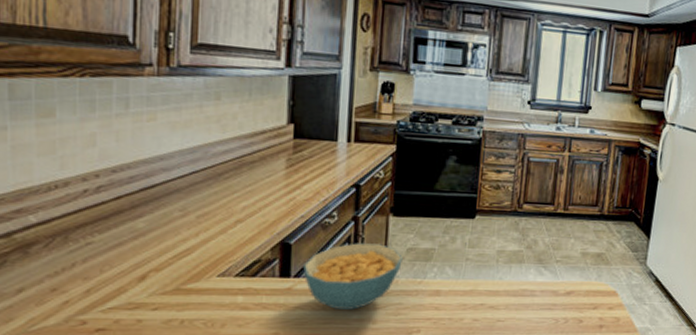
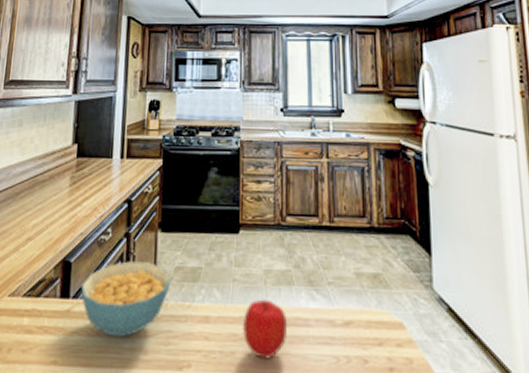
fruit: none [471,275,516,323] -> present [242,299,288,359]

